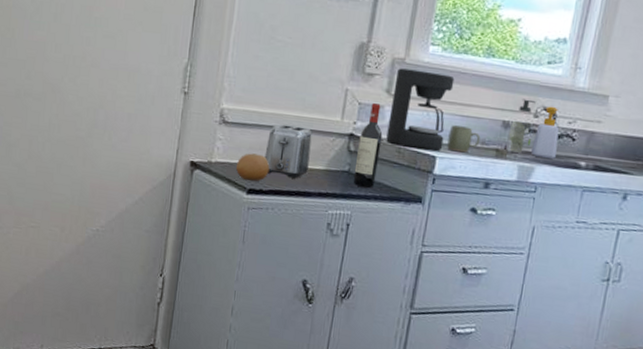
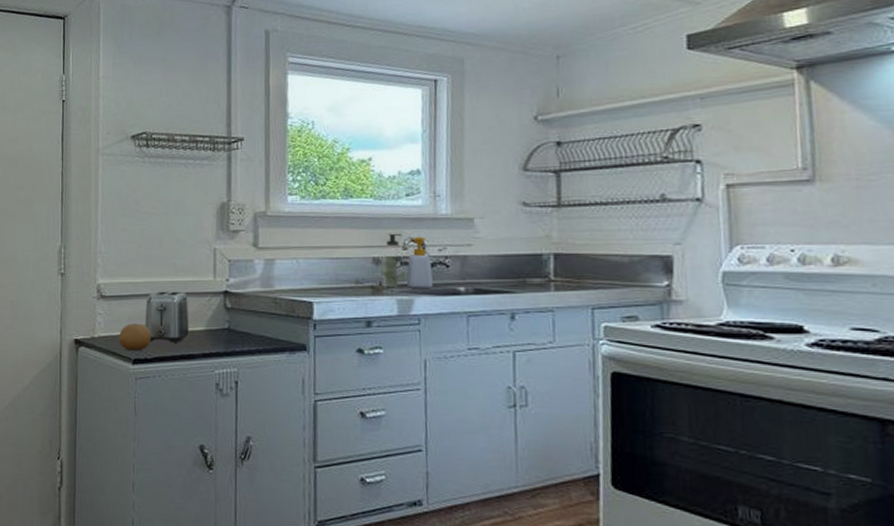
wine bottle: present [353,103,383,188] -> none [234,258,257,342]
coffee maker: present [386,68,455,151] -> none [260,220,318,297]
mug: present [447,125,481,153] -> none [321,268,354,295]

